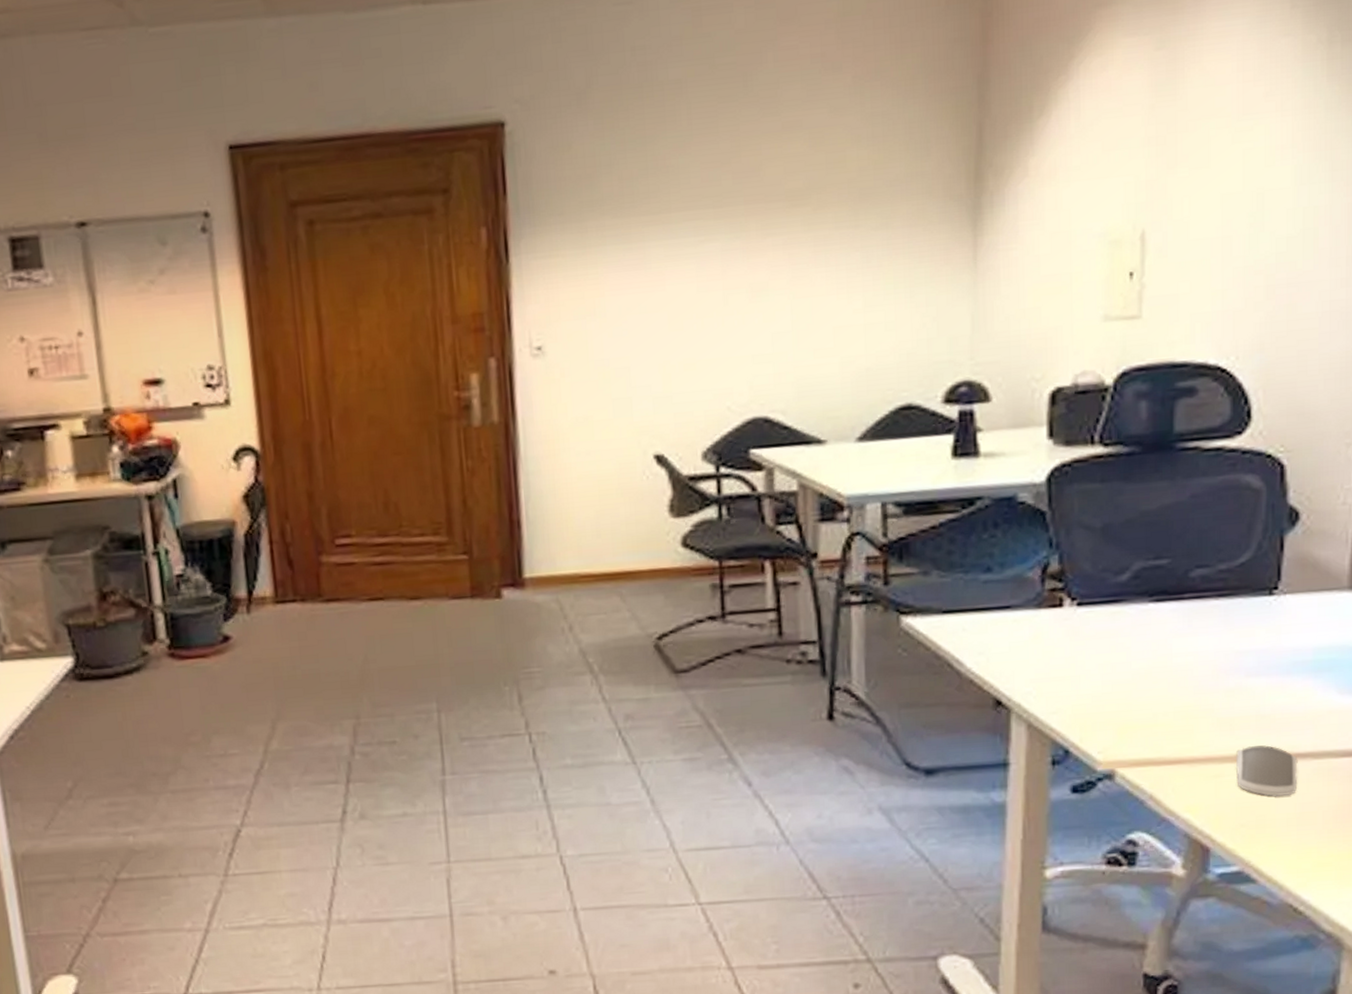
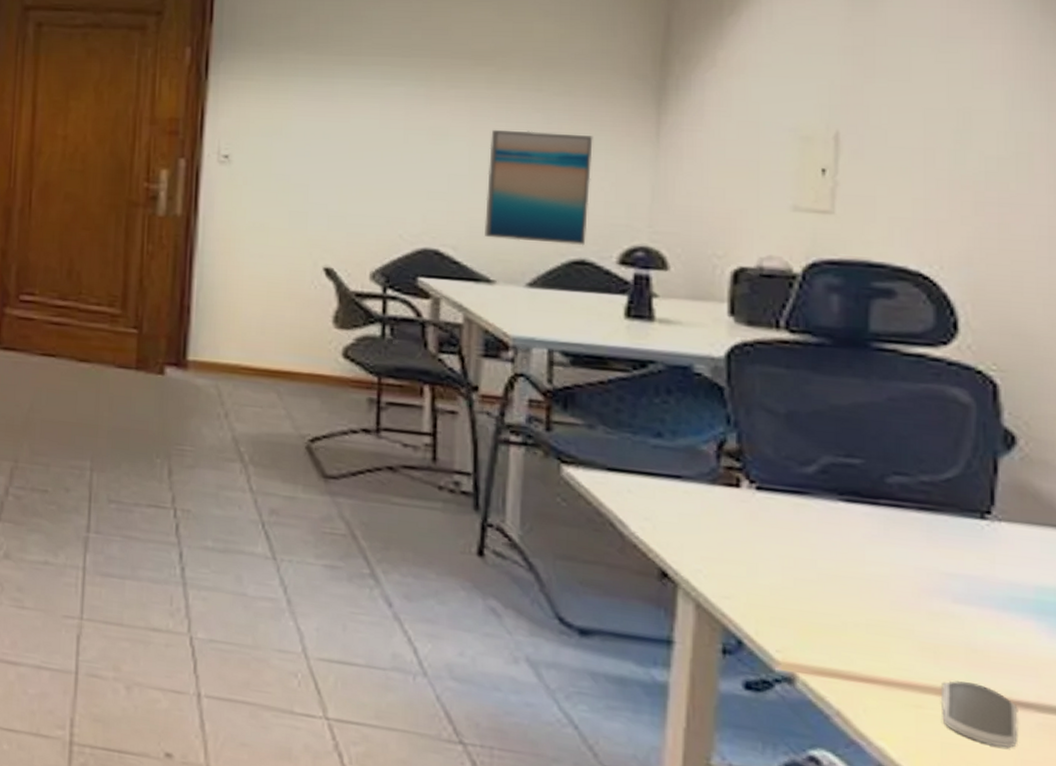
wall art: none [811,269,913,396] -> present [485,129,593,246]

